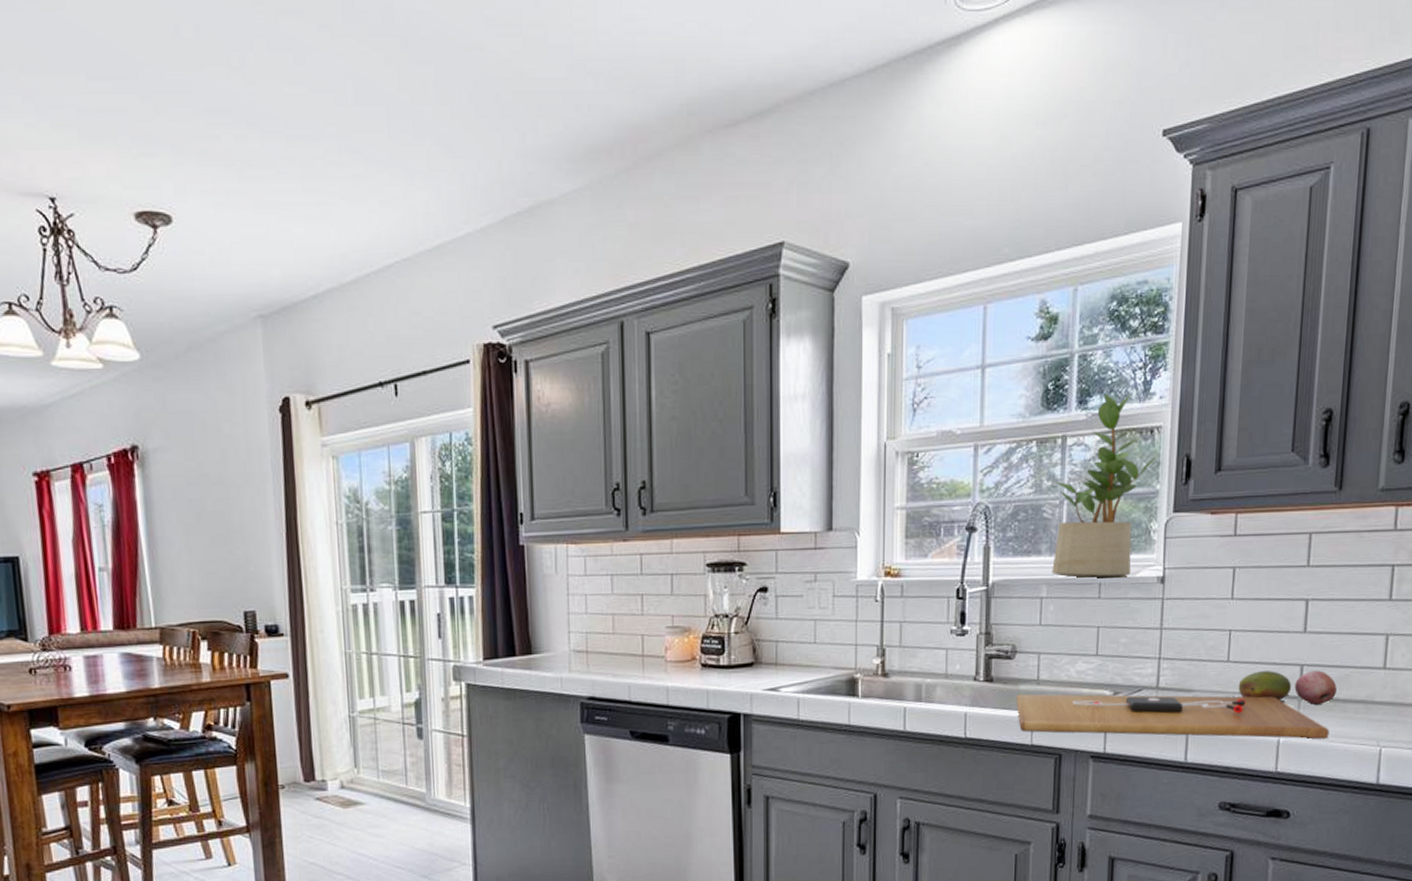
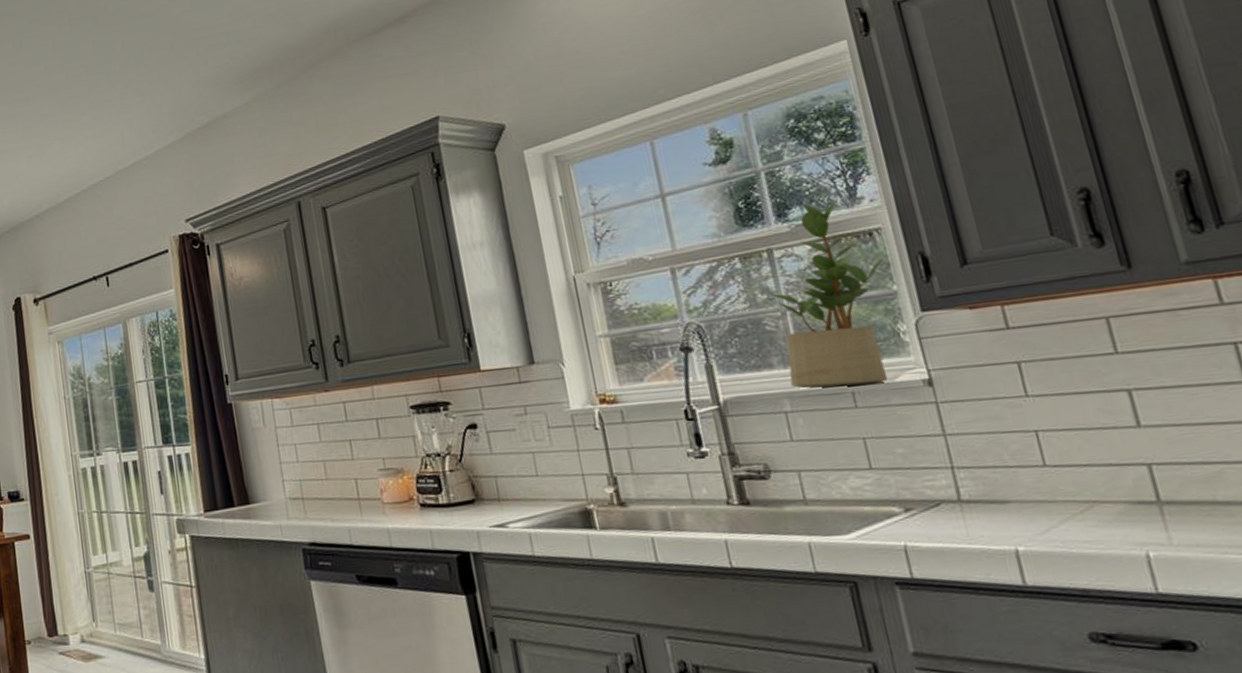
cutting board: present [1016,693,1329,739] -> none [782,503,1219,559]
fruit: present [1238,671,1291,701] -> none [1067,473,1144,508]
fruit: present [1294,670,1337,705] -> none [1146,469,1211,510]

